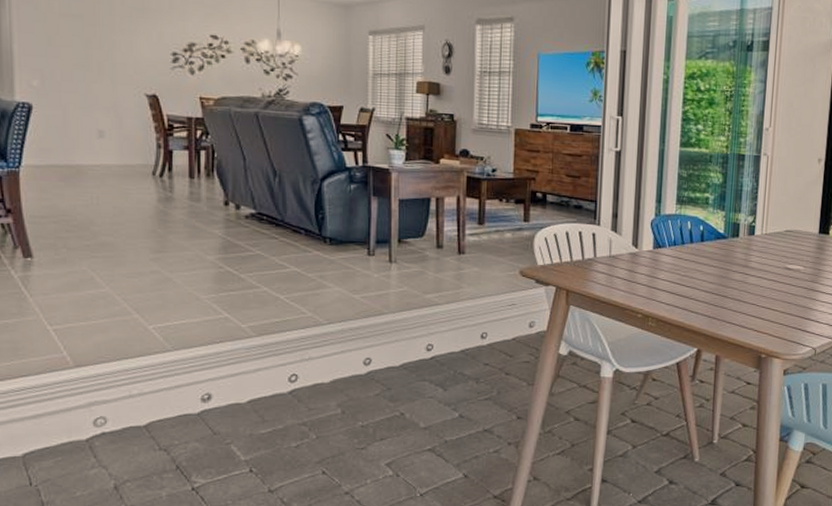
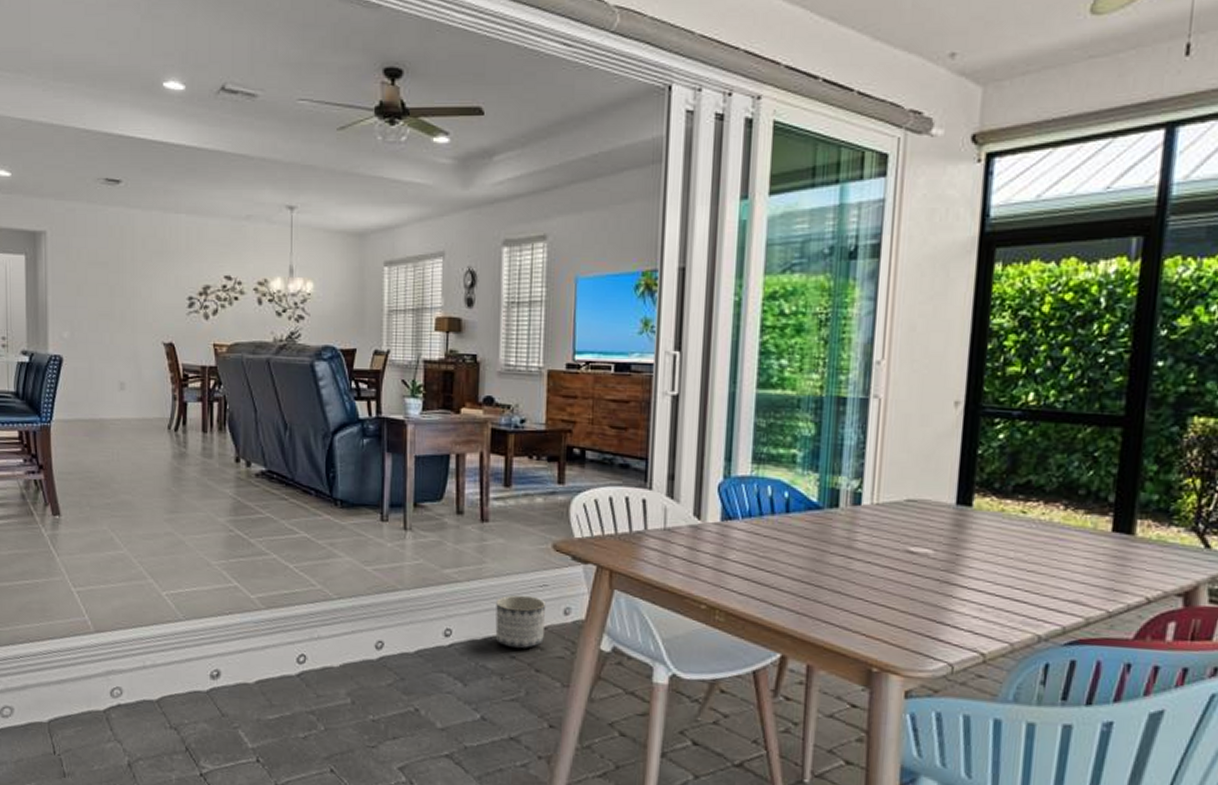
planter: none [471,313,515,357] -> present [495,594,547,649]

